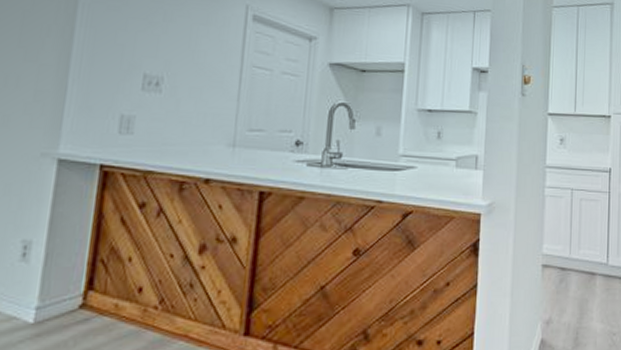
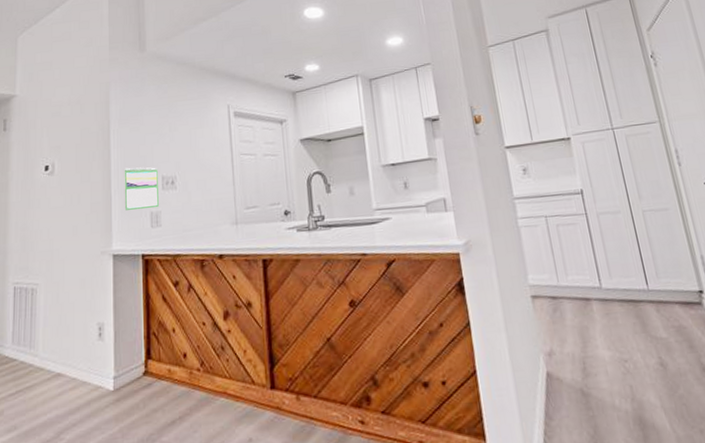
calendar: none [84,54,139,111] -> present [124,167,159,210]

